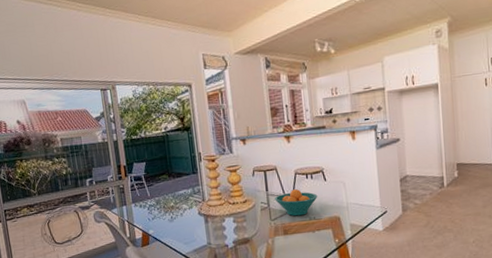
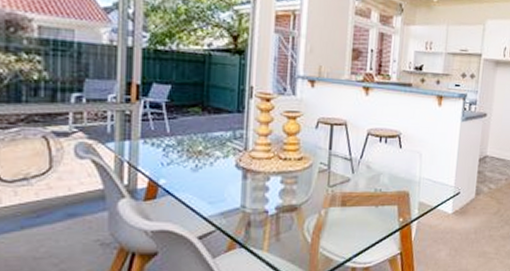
fruit bowl: present [275,189,318,216] -> none [338,153,389,186]

